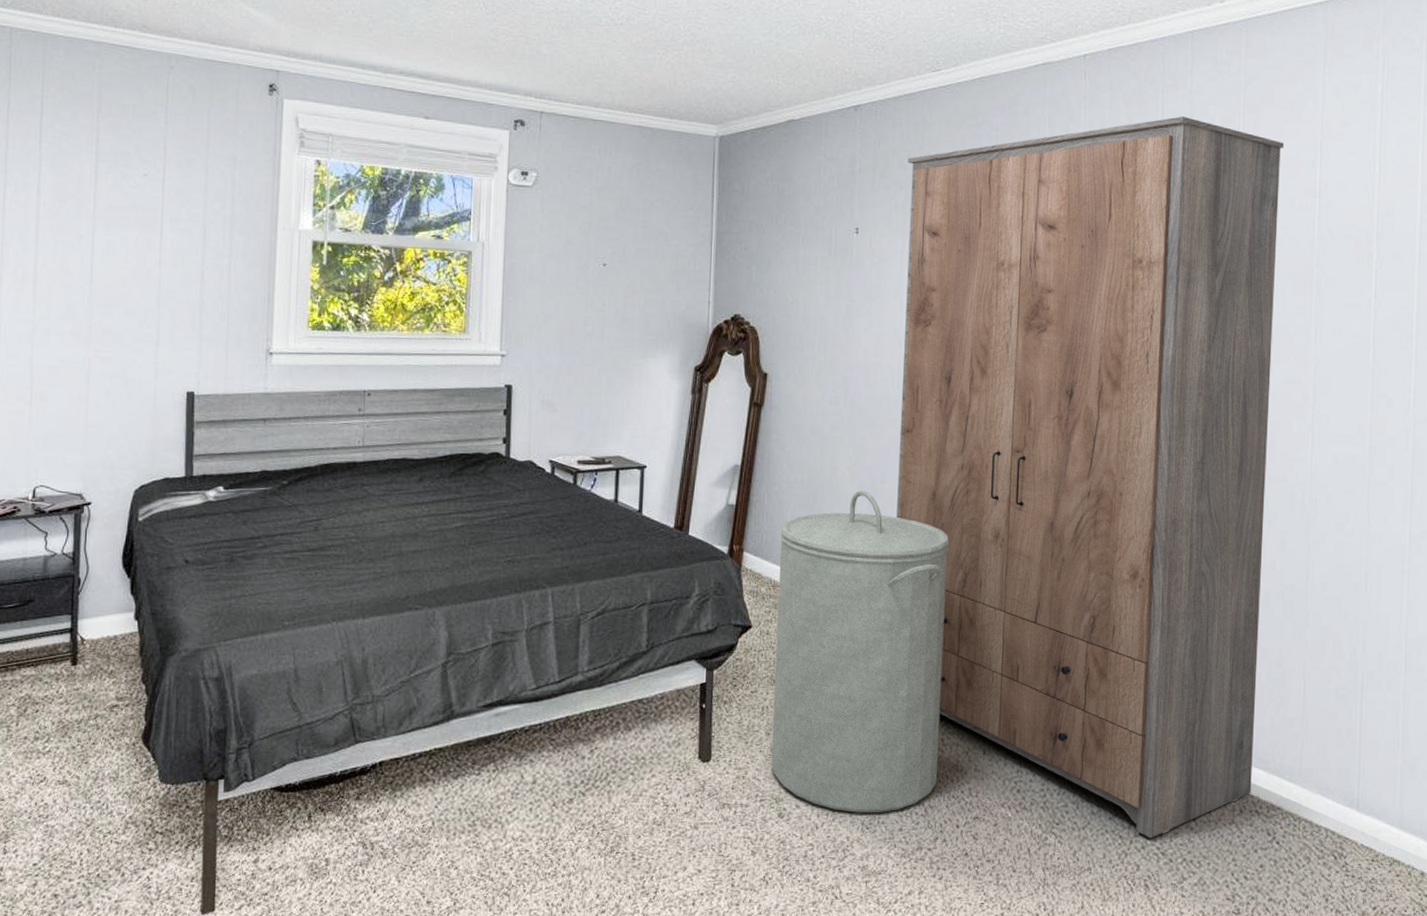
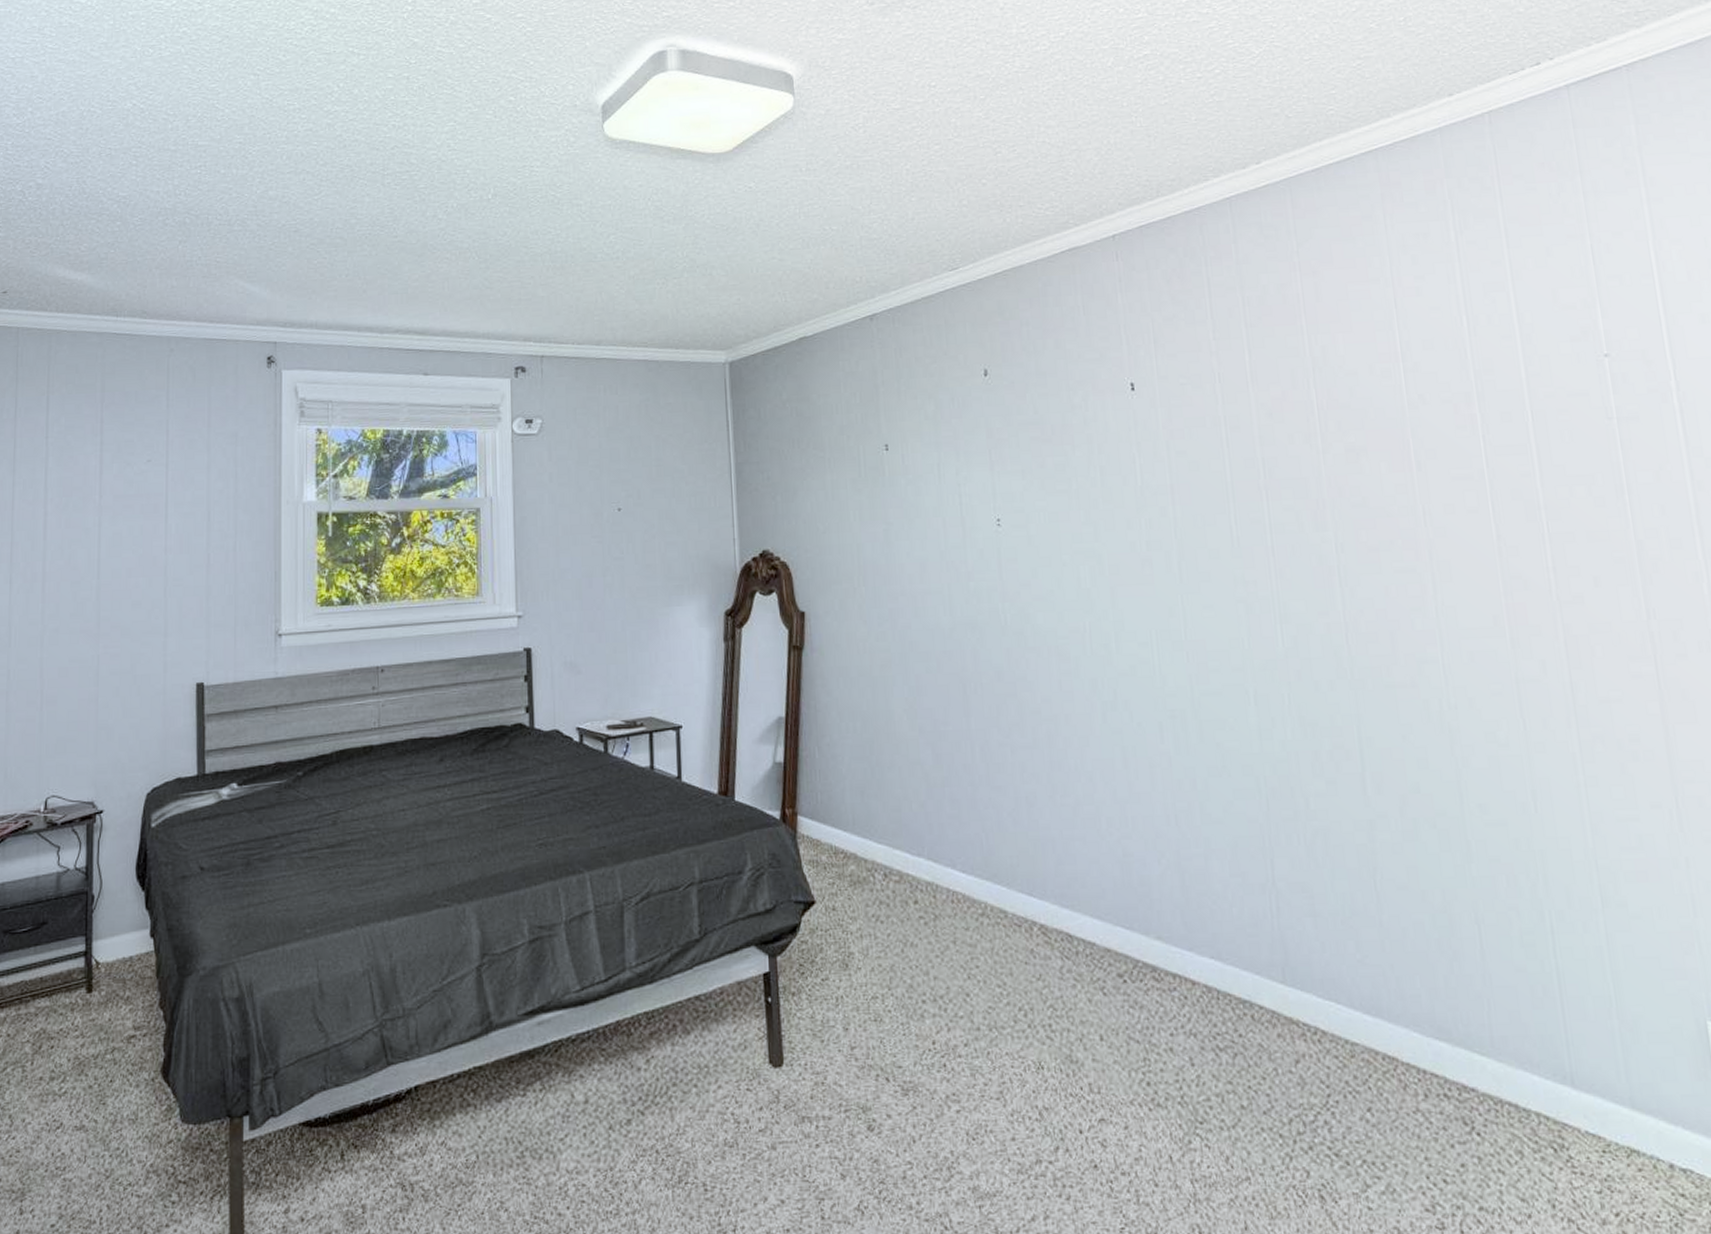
laundry hamper: present [771,490,950,813] -> none [835,735,1049,1121]
wardrobe: present [896,116,1284,839] -> none [933,289,1435,1136]

